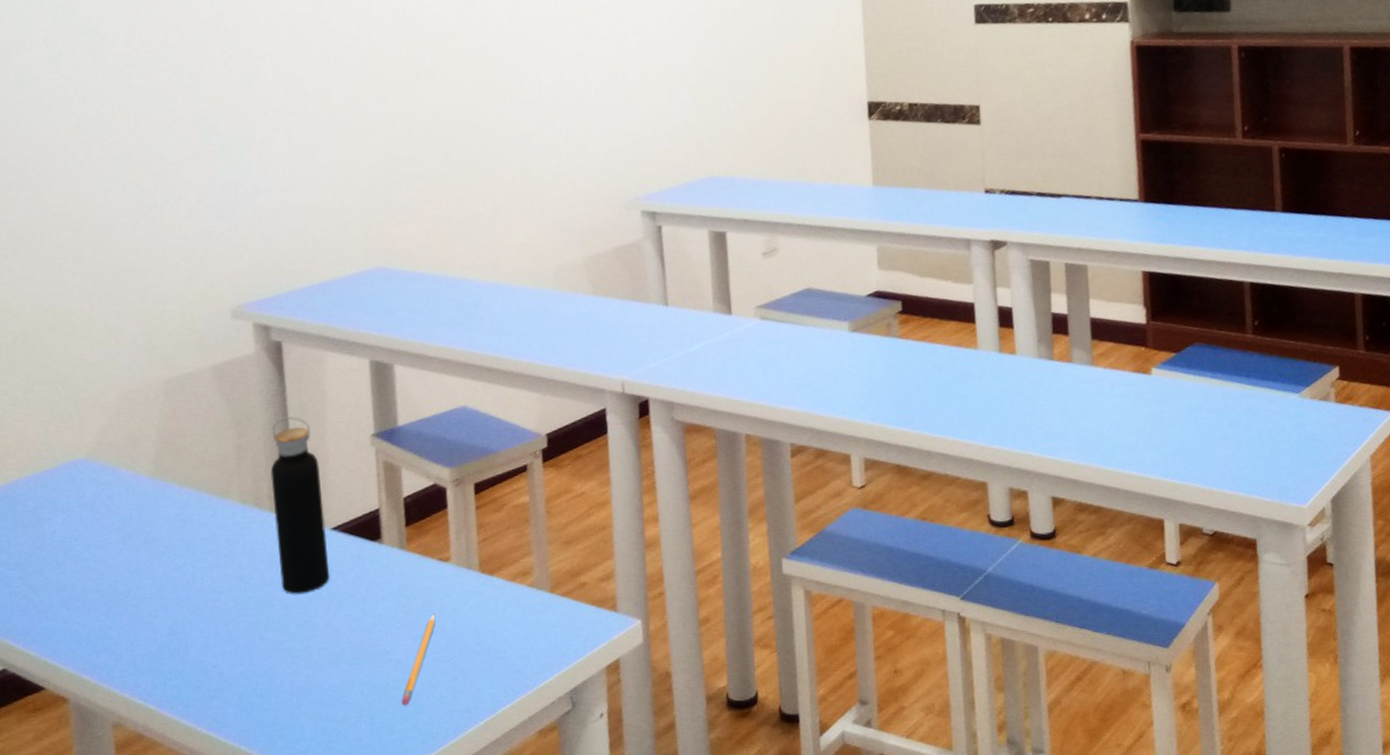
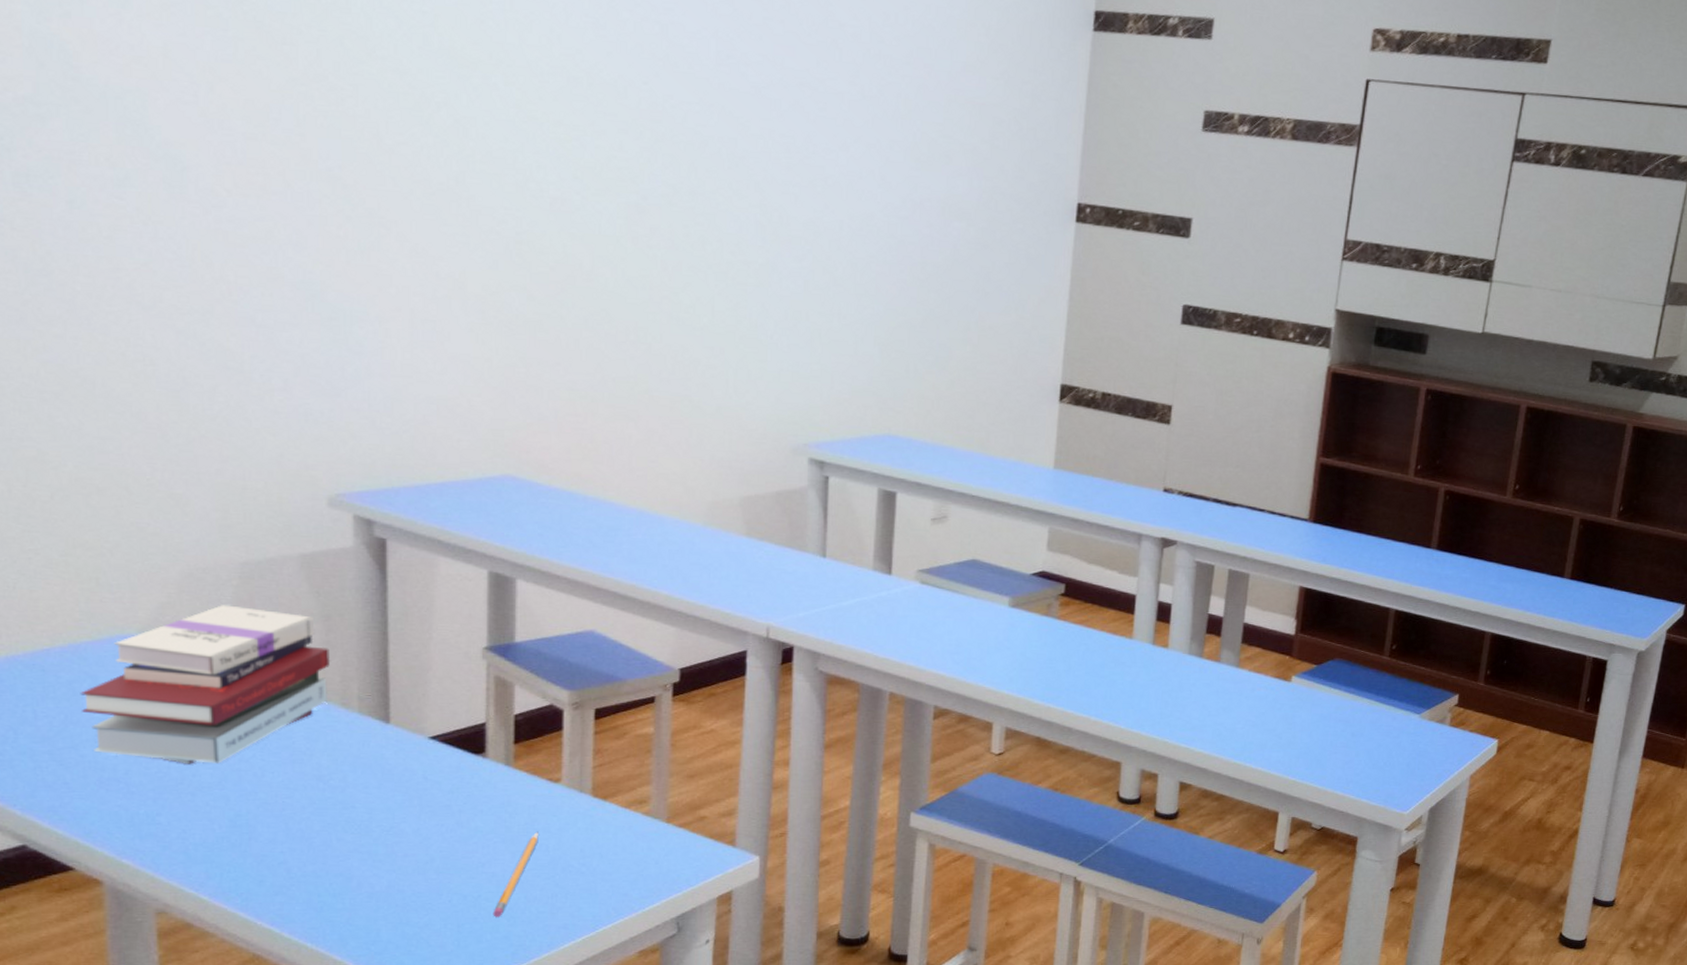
books: none [43,421,244,577] -> present [80,605,331,764]
water bottle: present [270,417,330,593] -> none [362,619,424,798]

